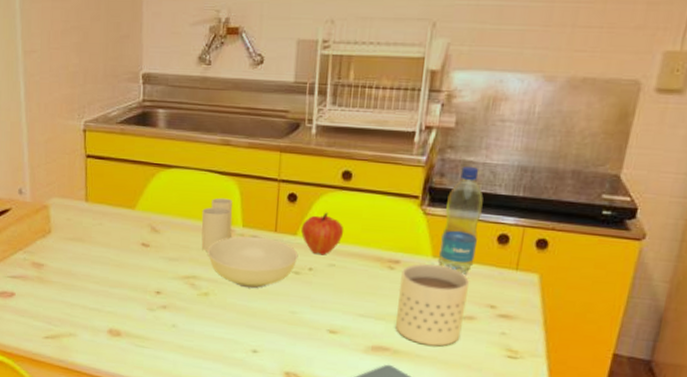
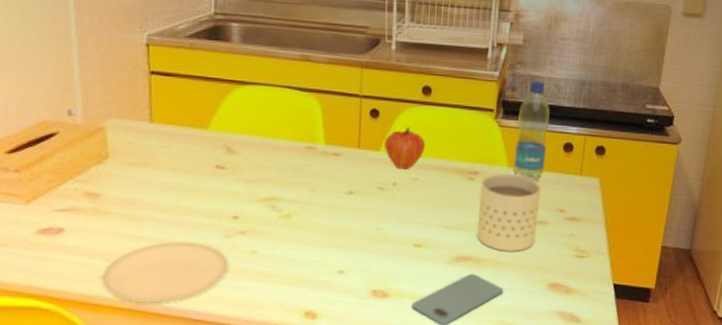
plate: none [44,310,151,365] -> present [101,241,229,304]
cup: present [201,197,233,252] -> none [281,115,314,171]
bowl: present [207,236,299,288] -> none [288,153,382,206]

